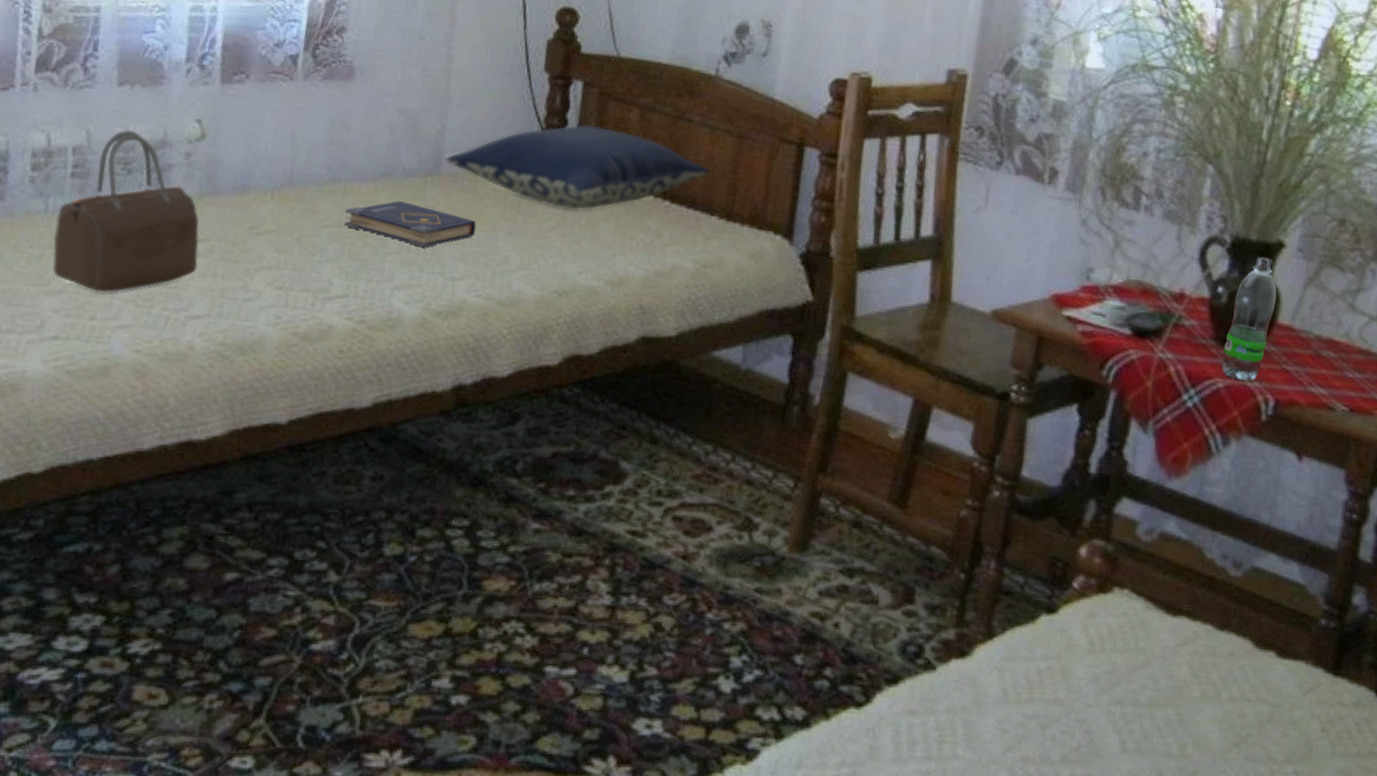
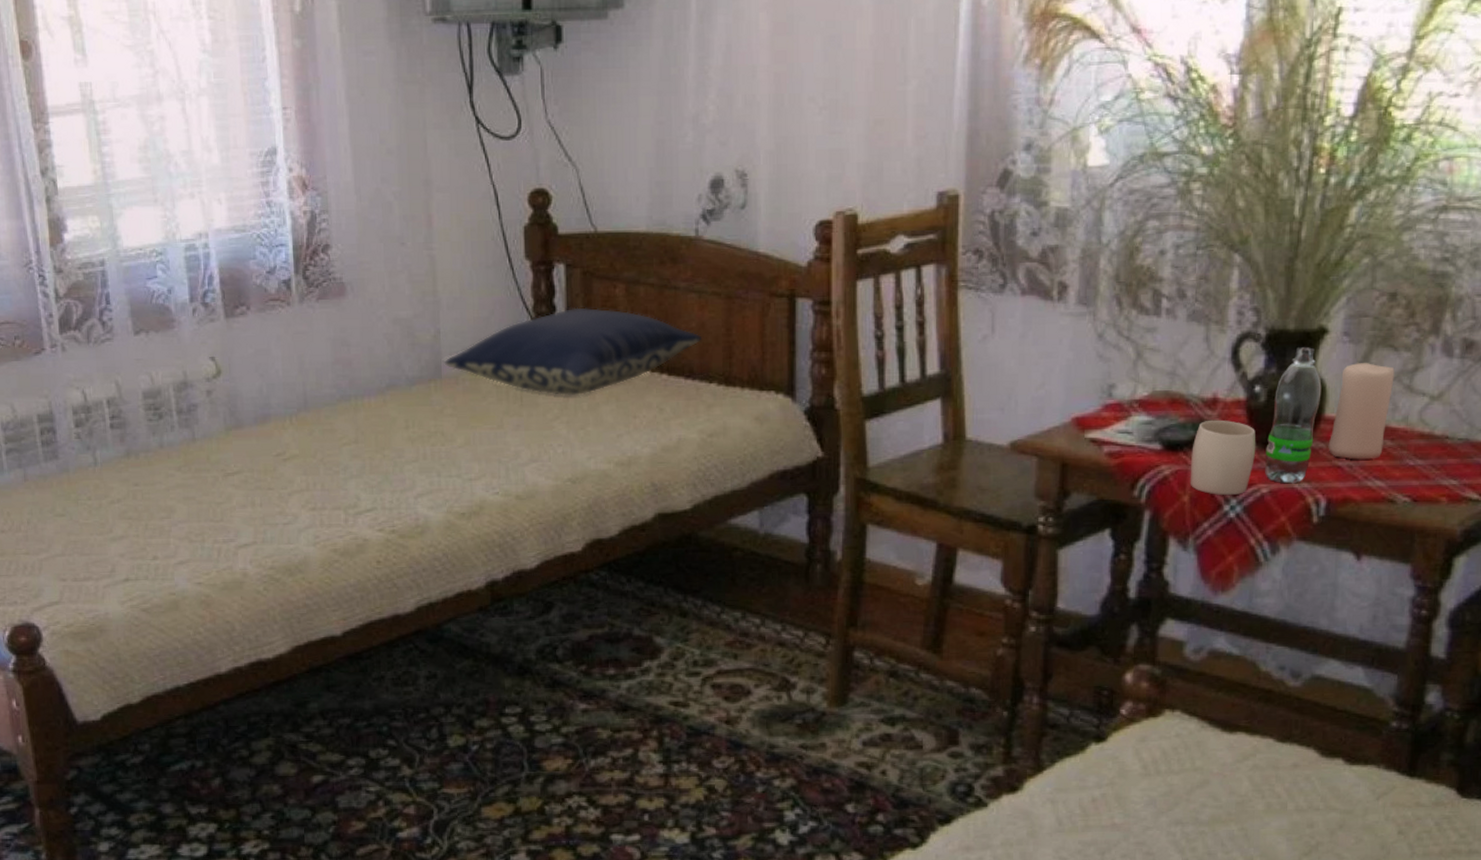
handbag: present [52,129,200,293] -> none [106,376,237,533]
book: present [343,201,476,248] -> none [360,410,484,453]
mug: none [1154,313,1216,386] -> present [1190,419,1256,496]
candle: none [1279,278,1340,367] -> present [1328,363,1395,460]

